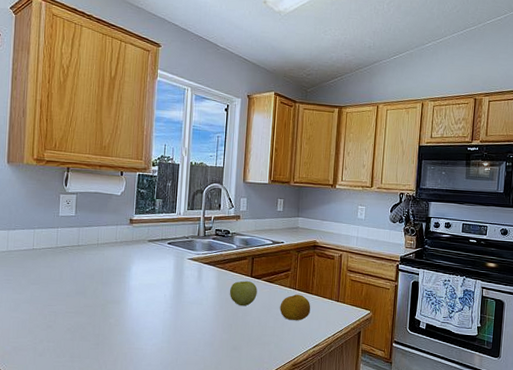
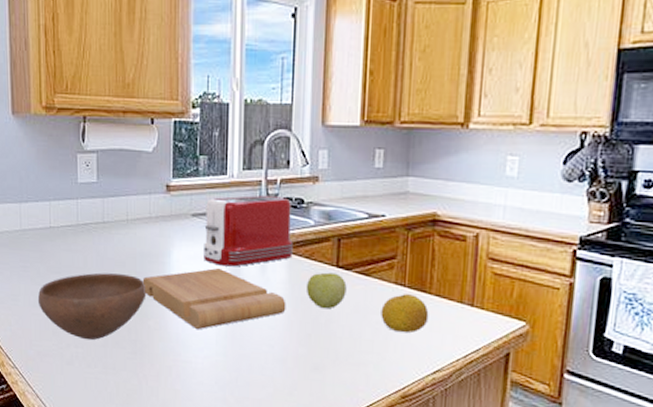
bowl: none [17,283,110,336] -> present [37,272,146,340]
cutting board: none [107,279,215,325] -> present [142,268,286,330]
toaster: none [156,227,221,278] -> present [204,195,293,267]

